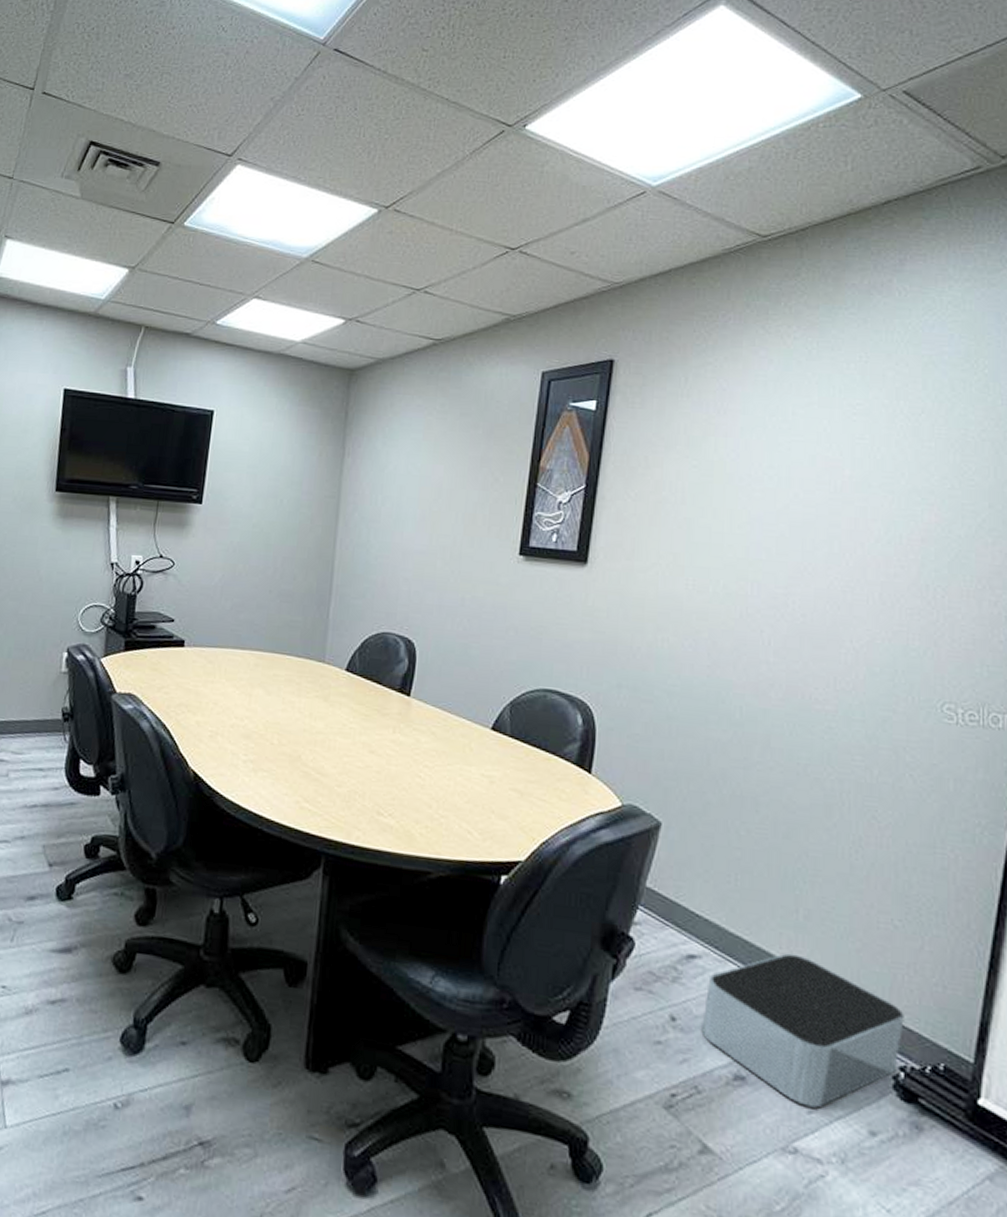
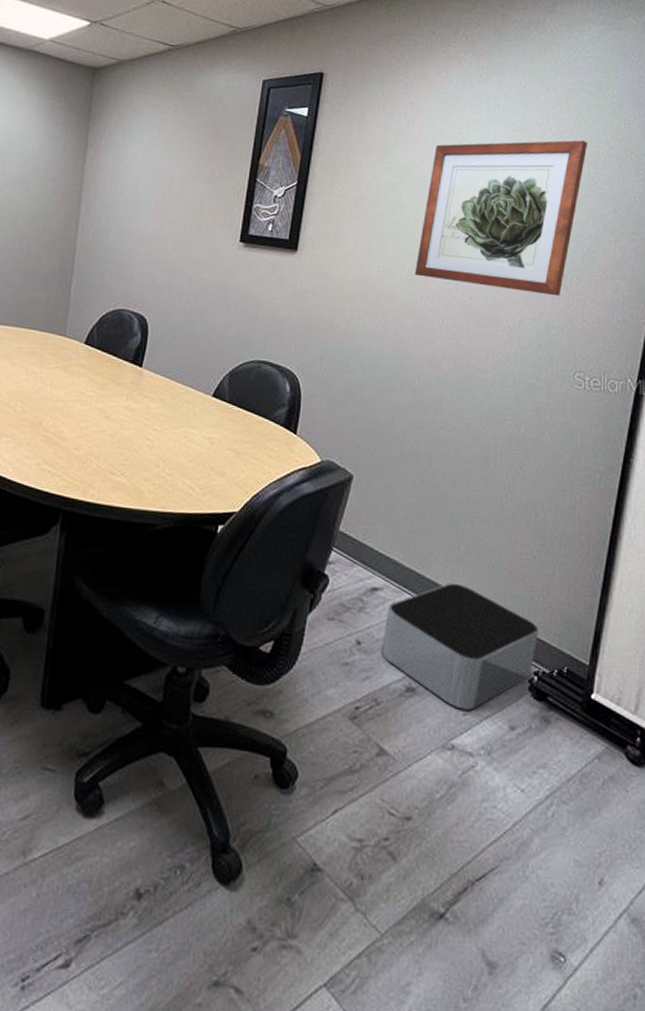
wall art: none [732,422,953,612] -> present [415,140,588,297]

